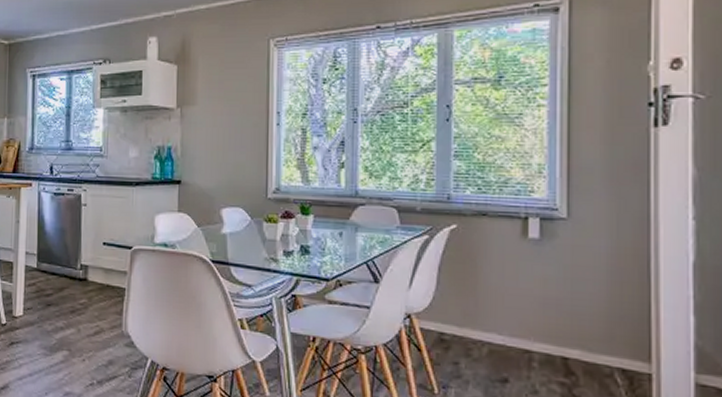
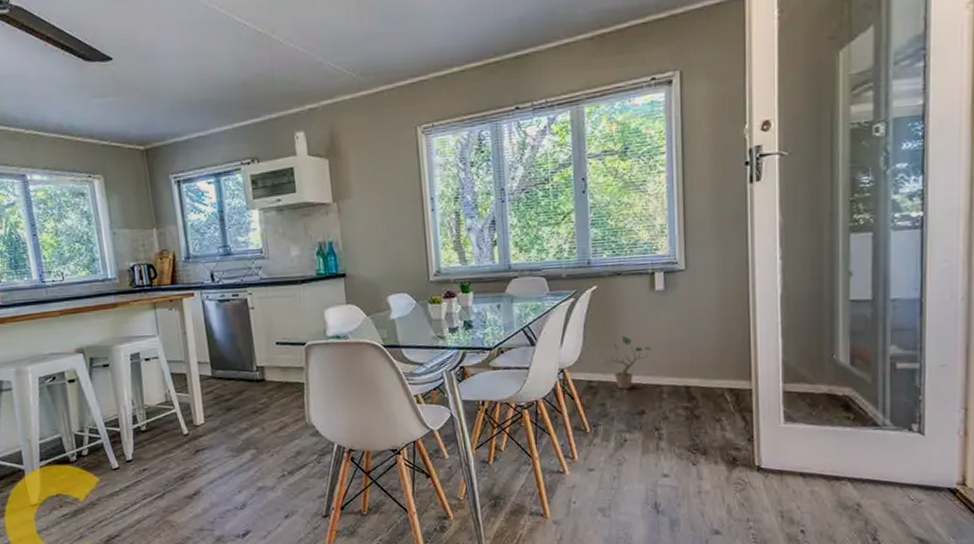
potted plant: none [458,285,521,349] -> present [603,335,652,389]

